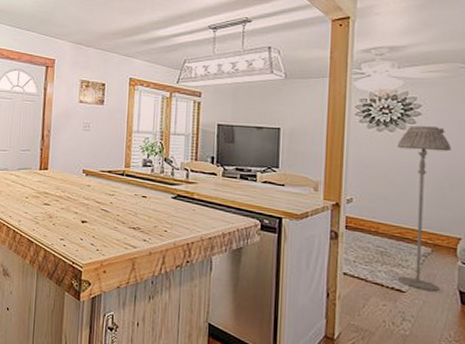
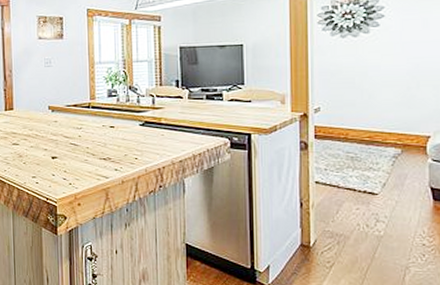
floor lamp: present [396,126,451,292] -> none [361,27,416,191]

